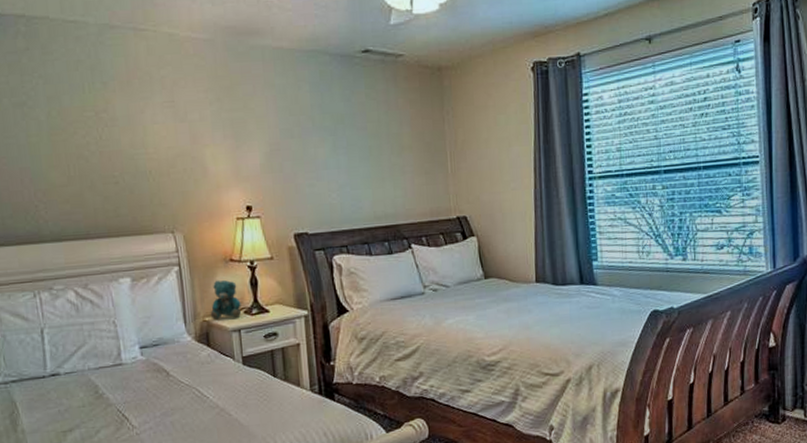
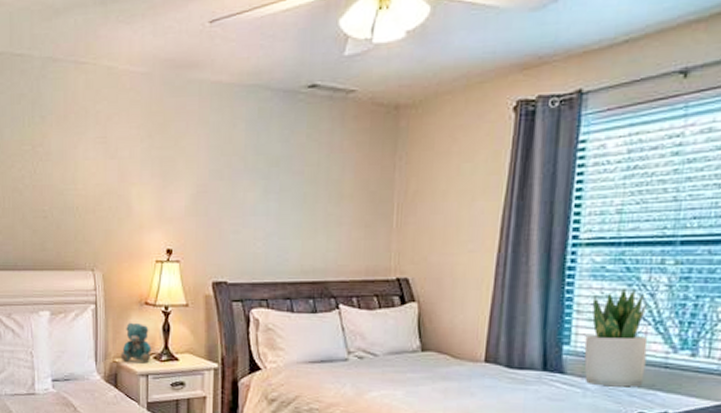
planter: none [608,210,654,292] -> present [584,288,648,388]

